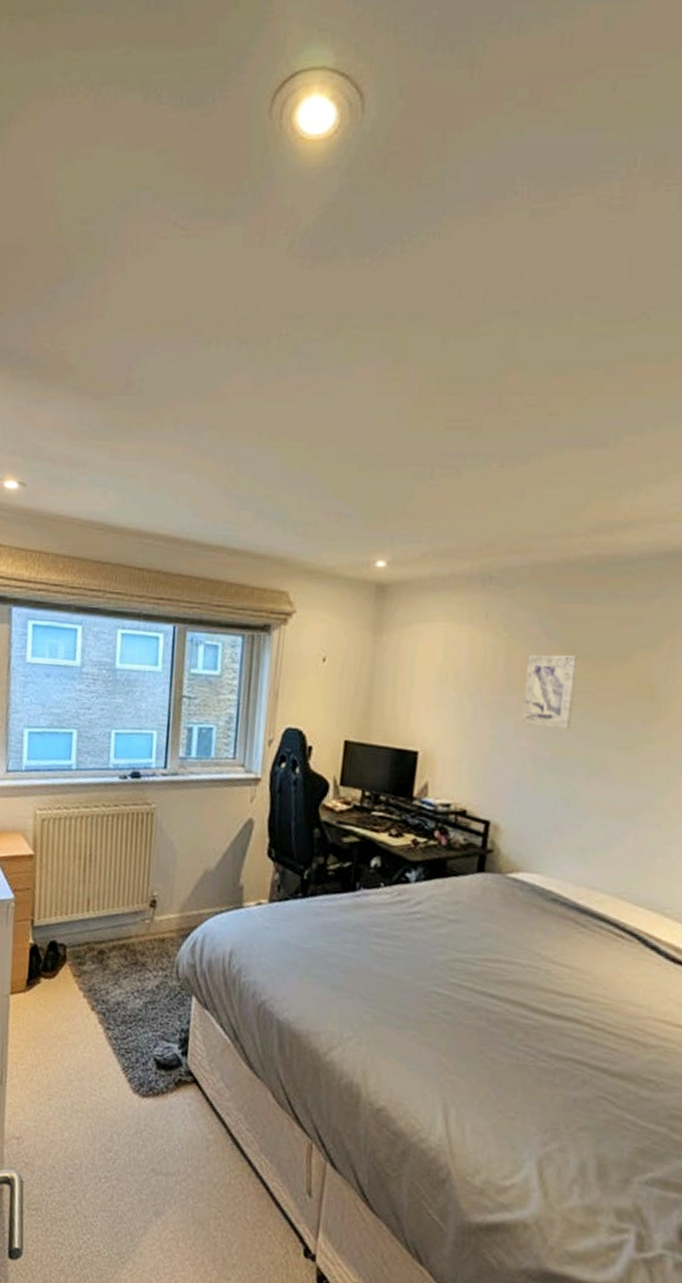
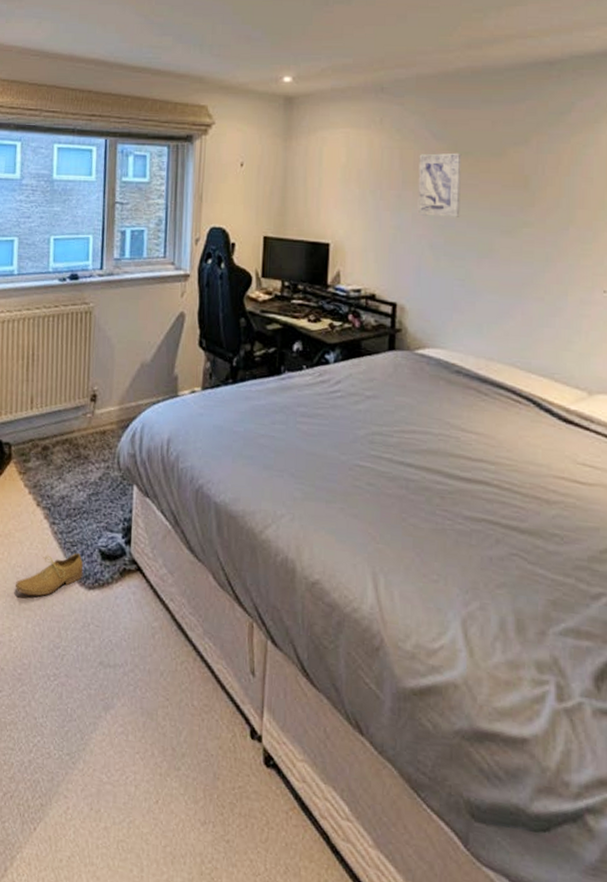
shoe: none [67,1059,138,1100] -> present [15,553,84,596]

